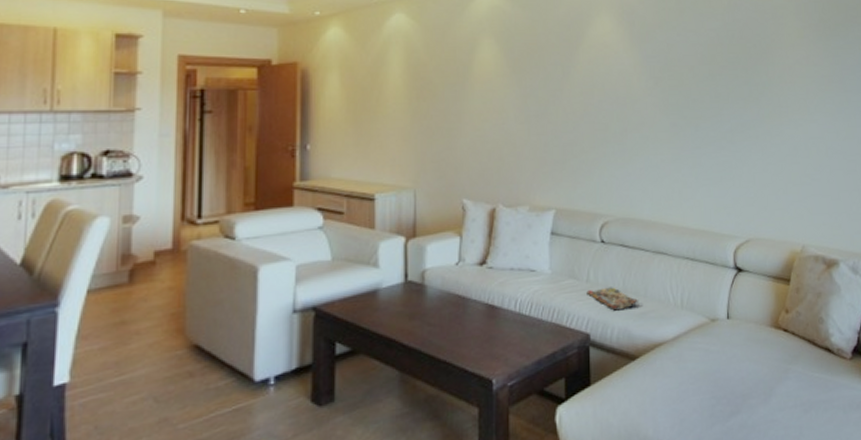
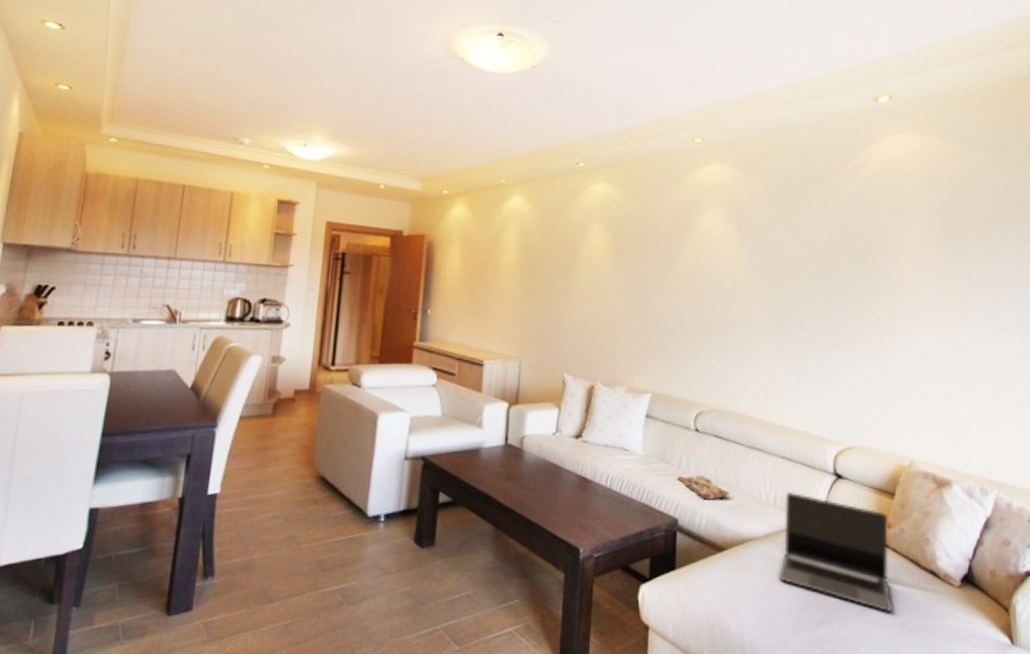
laptop: none [689,290,794,393] -> present [778,491,892,612]

